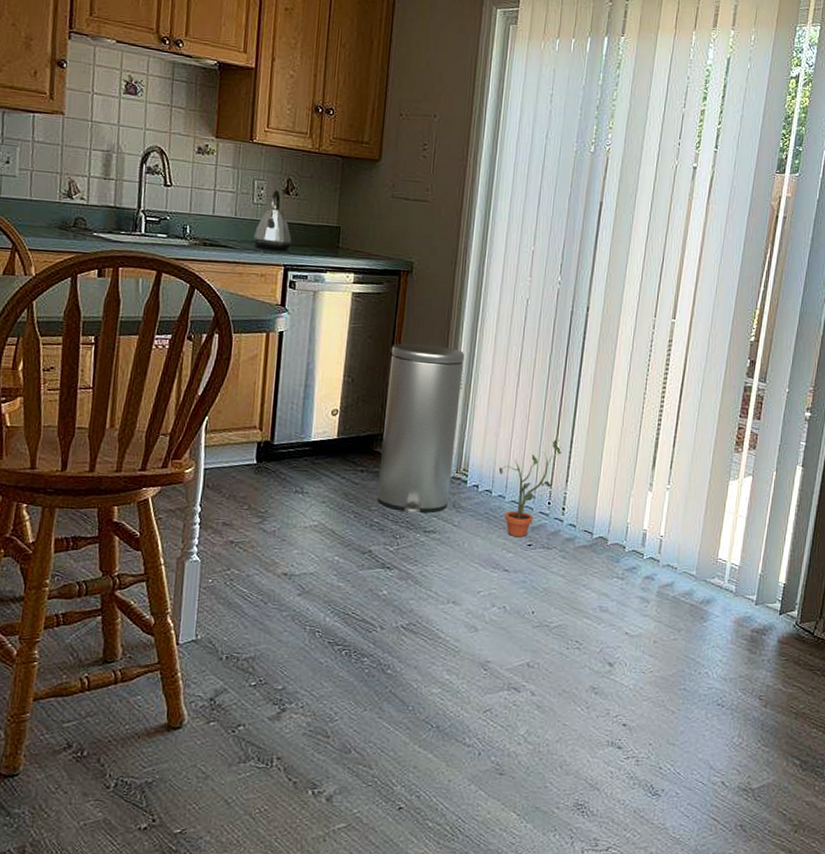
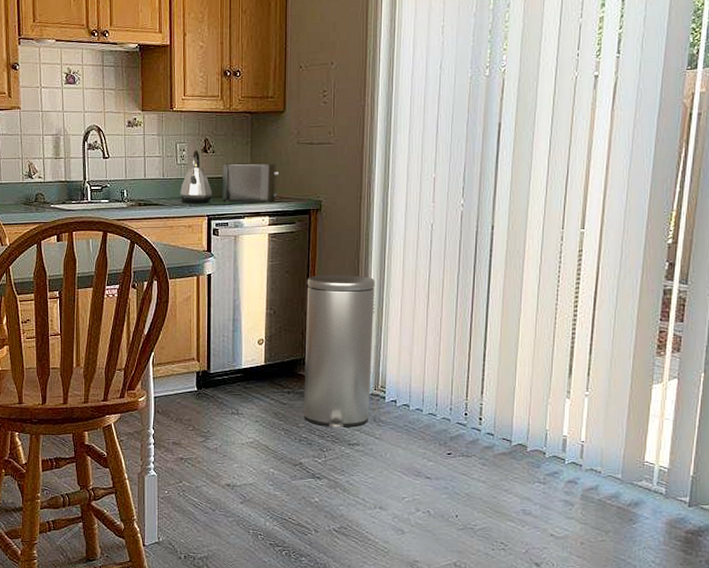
toaster: none [302,208,369,258] -> present [221,162,279,203]
potted plant: present [499,439,563,538] -> none [415,354,476,447]

